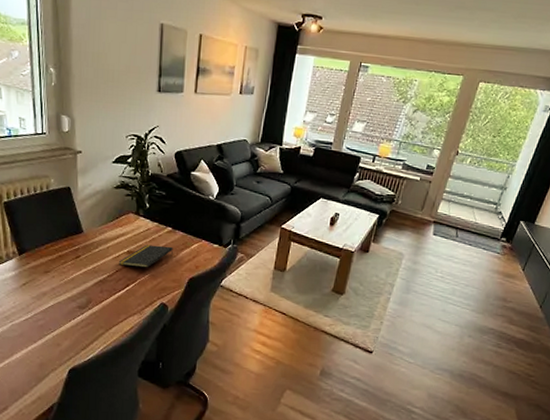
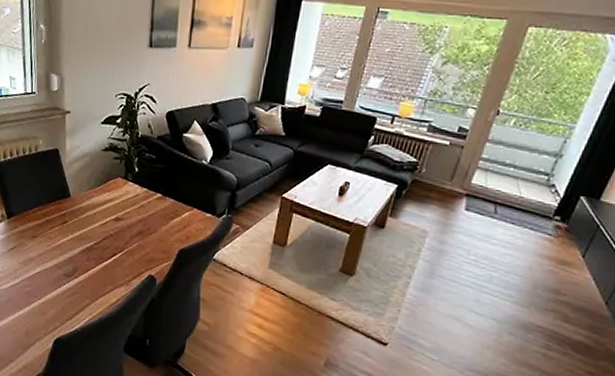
notepad: present [118,244,173,268] -> none [105,211,163,237]

